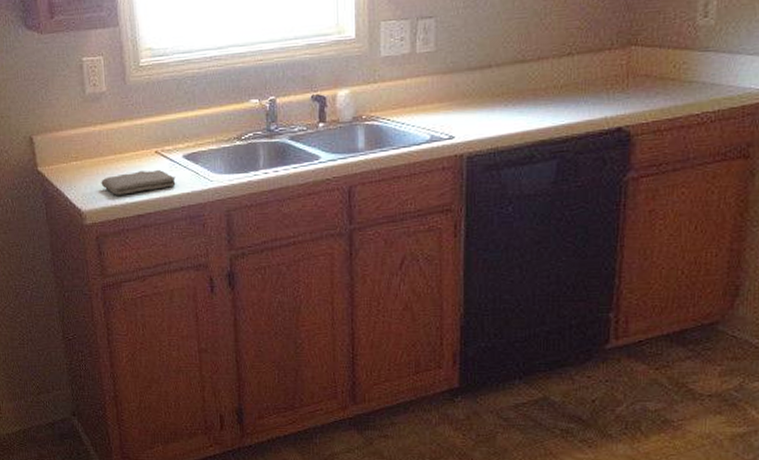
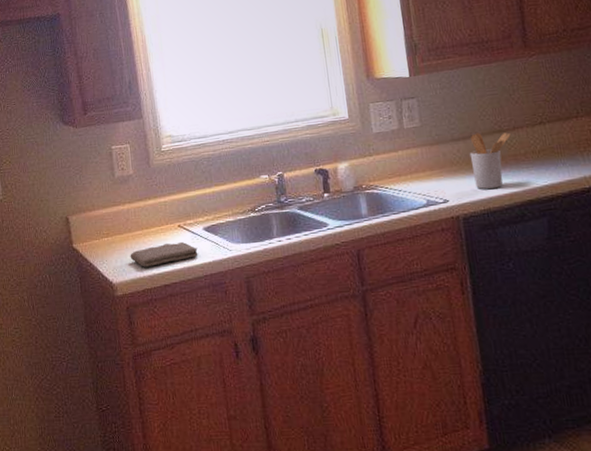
utensil holder: none [485,62,533,127] -> present [469,132,511,190]

